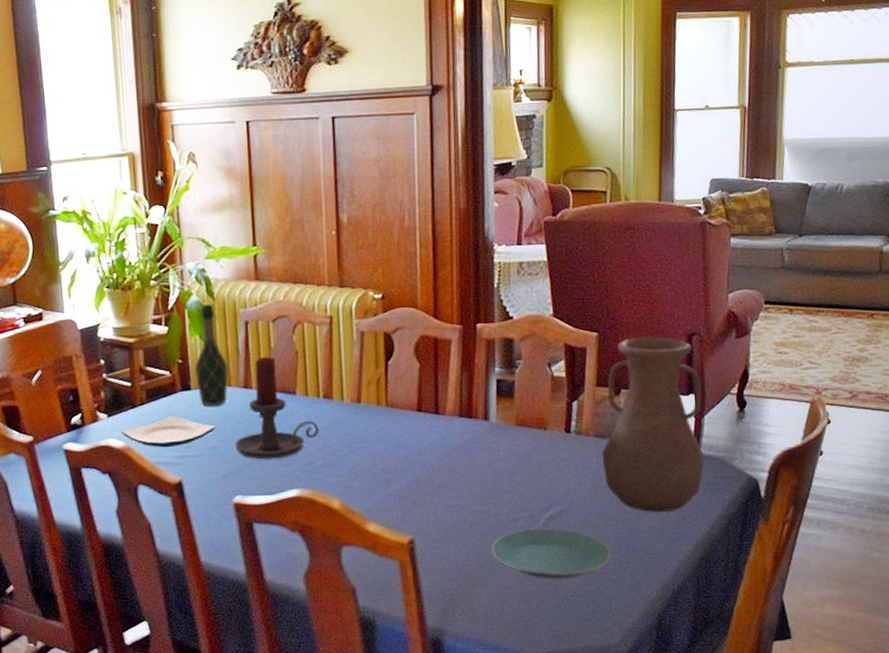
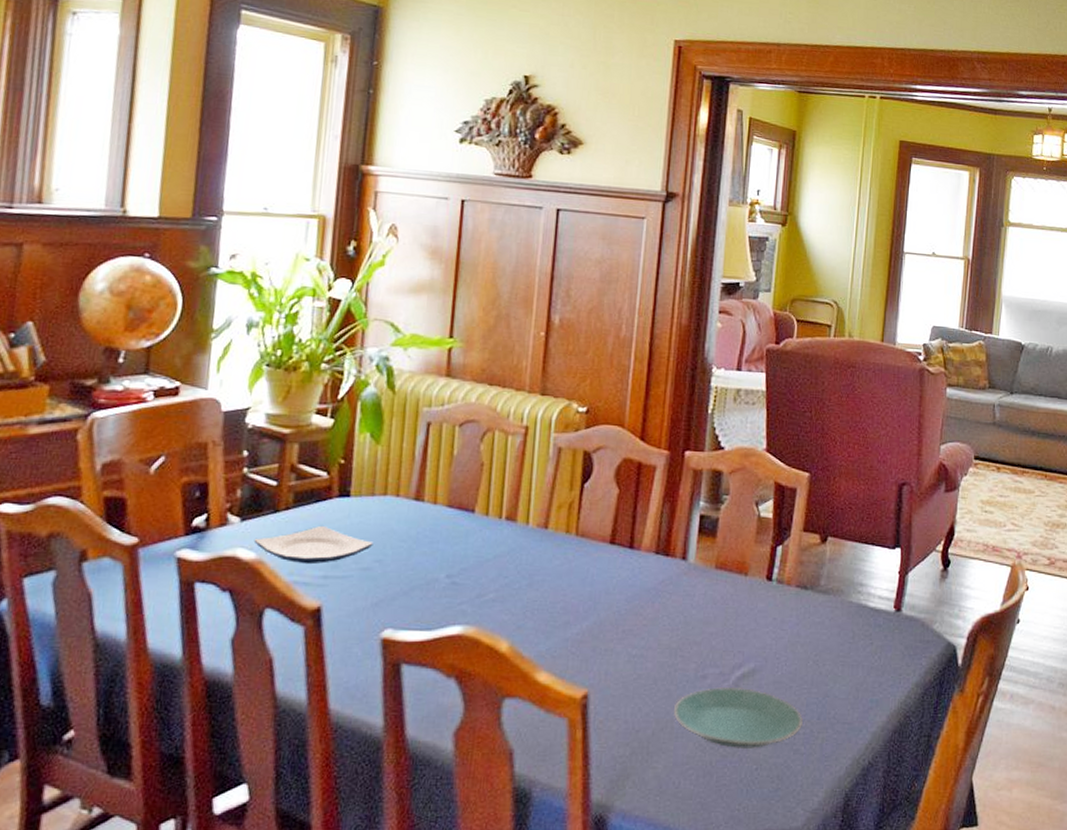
wine bottle: present [195,304,228,406] -> none [358,398,399,519]
candle holder: present [235,356,319,460] -> none [393,465,496,588]
vase: present [602,336,705,513] -> none [802,481,908,677]

